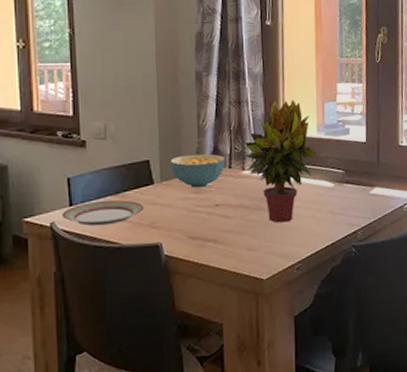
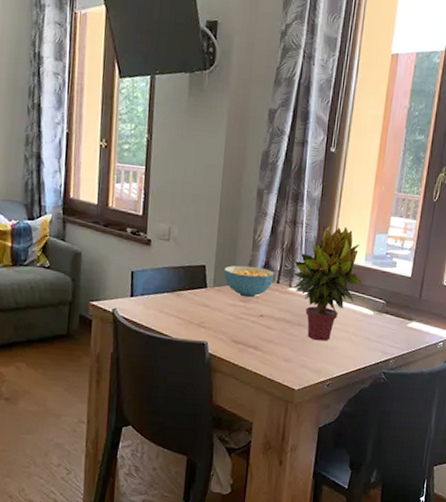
plate: present [61,200,144,226] -> none [123,296,196,319]

